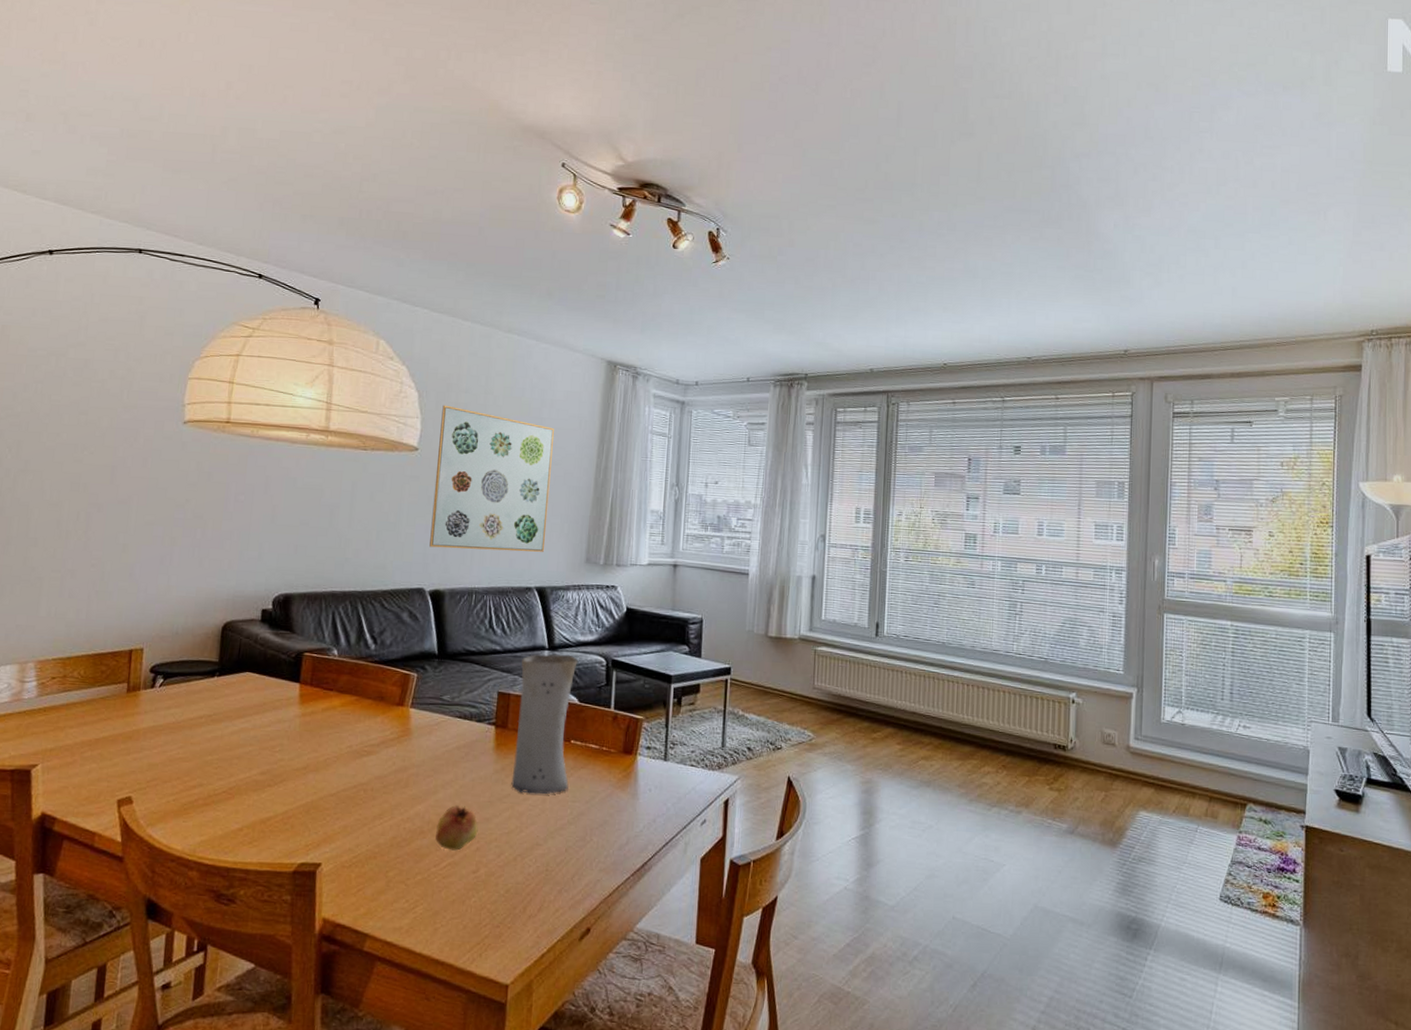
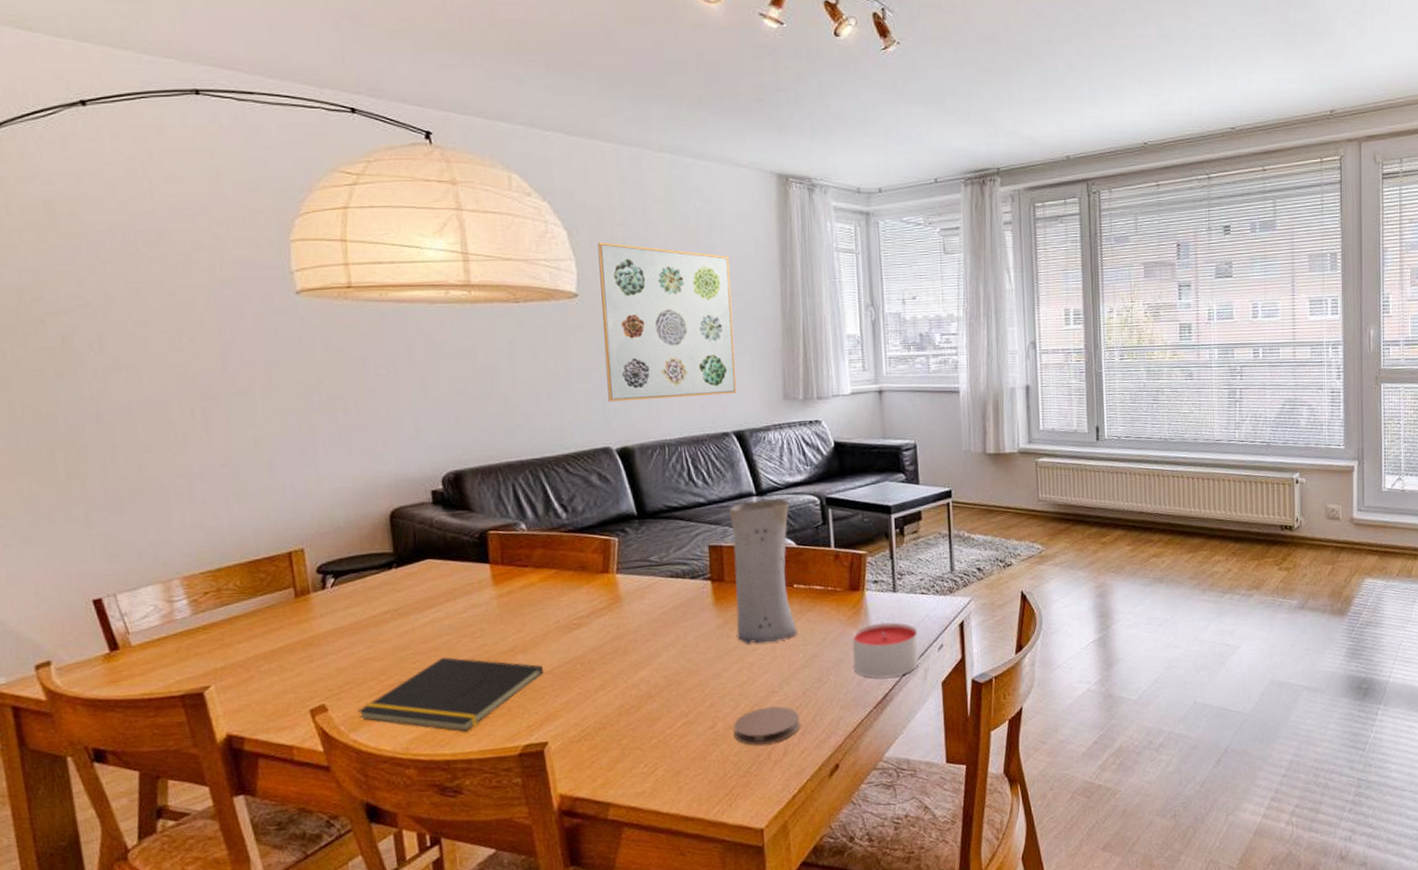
notepad: none [158,766,330,842] -> present [357,657,544,732]
fruit: present [435,805,478,851] -> none [665,665,709,710]
coaster: none [494,859,559,897] -> present [733,706,800,745]
candle: none [617,789,683,847] -> present [853,622,919,678]

